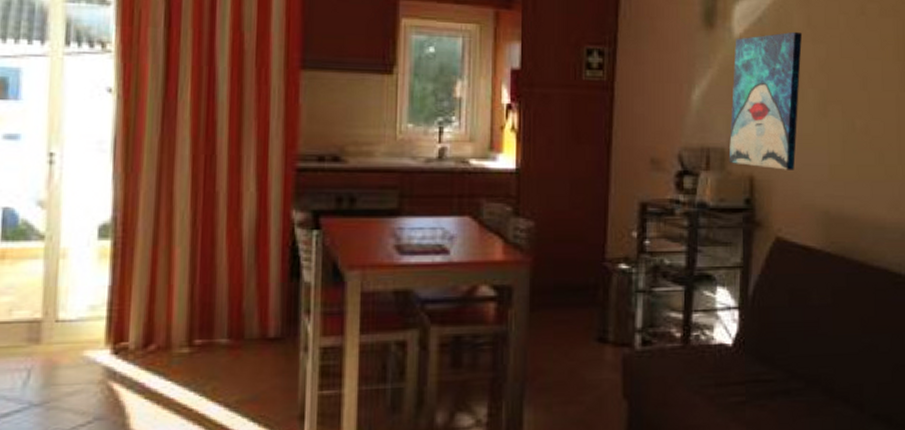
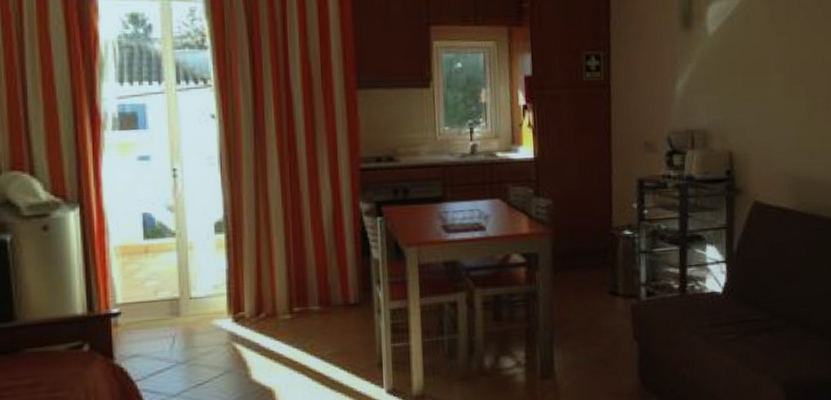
wall art: present [728,31,802,170] -> none [710,26,768,145]

